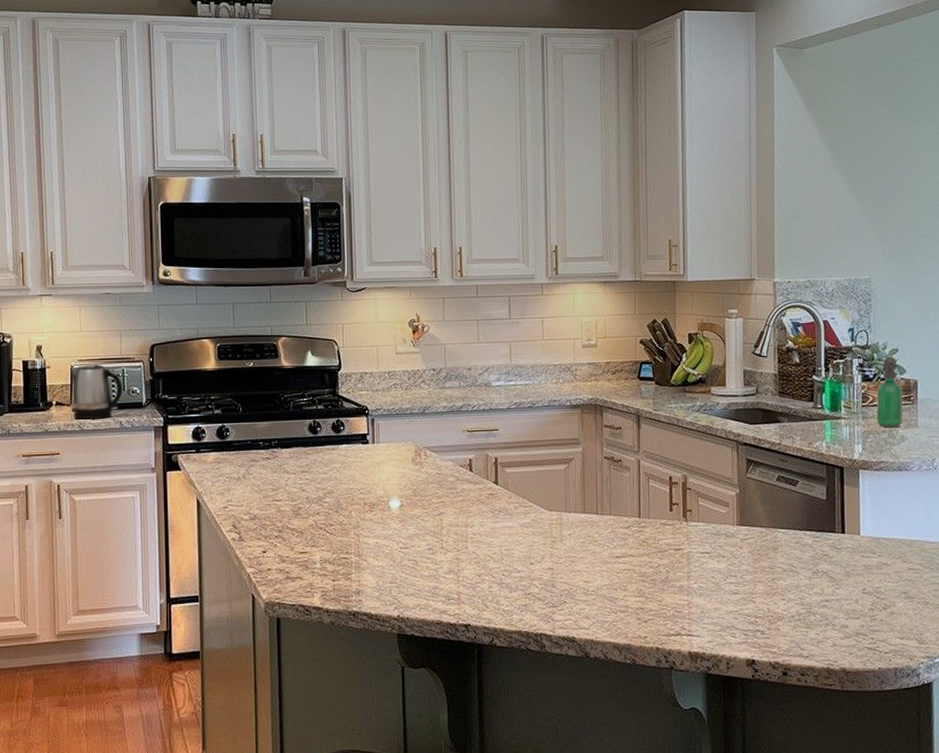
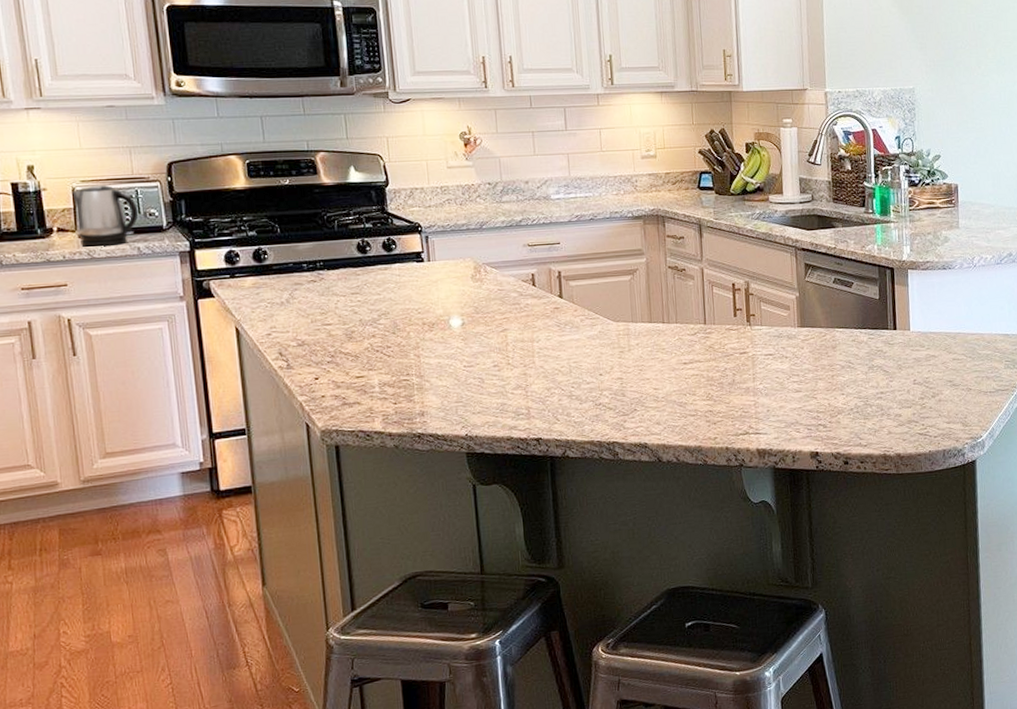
soap dispenser: present [876,357,903,428] -> none [922,163,946,230]

